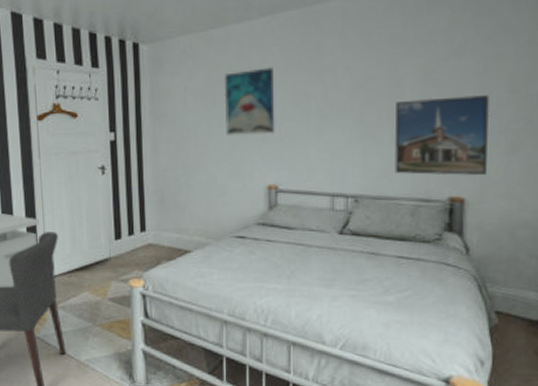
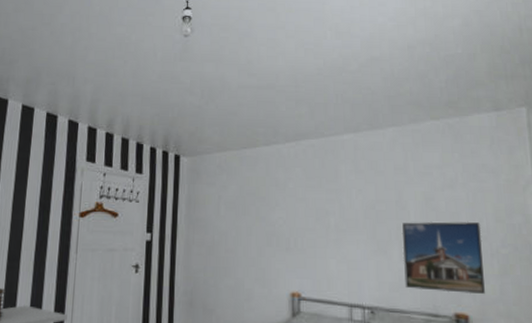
wall art: present [224,67,275,135] -> none [253,185,298,244]

